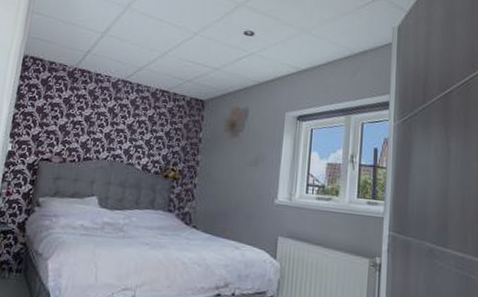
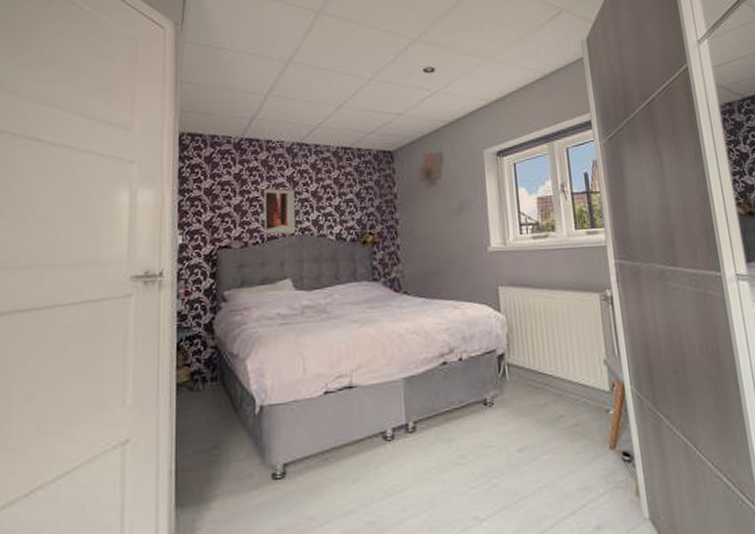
wall art: none [81,115,113,159] -> present [263,188,295,235]

